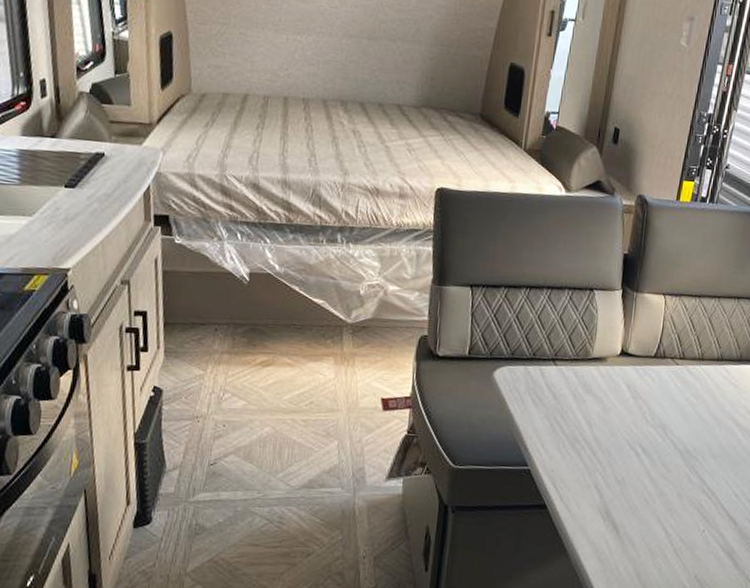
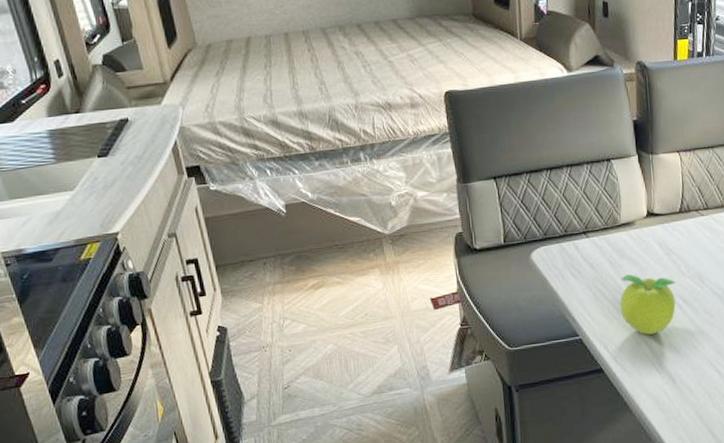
fruit: none [575,411,638,479] -> present [619,274,676,335]

